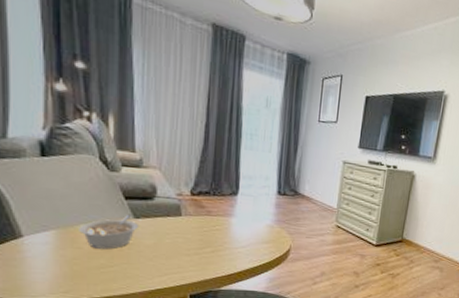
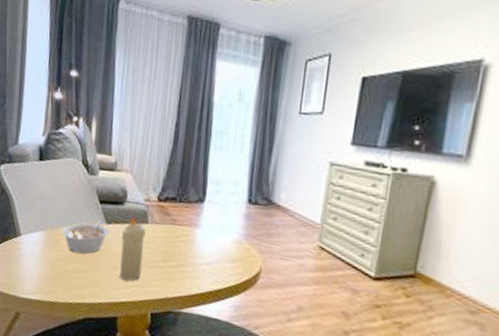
candle: none [153,208,180,270] -> present [120,214,146,281]

